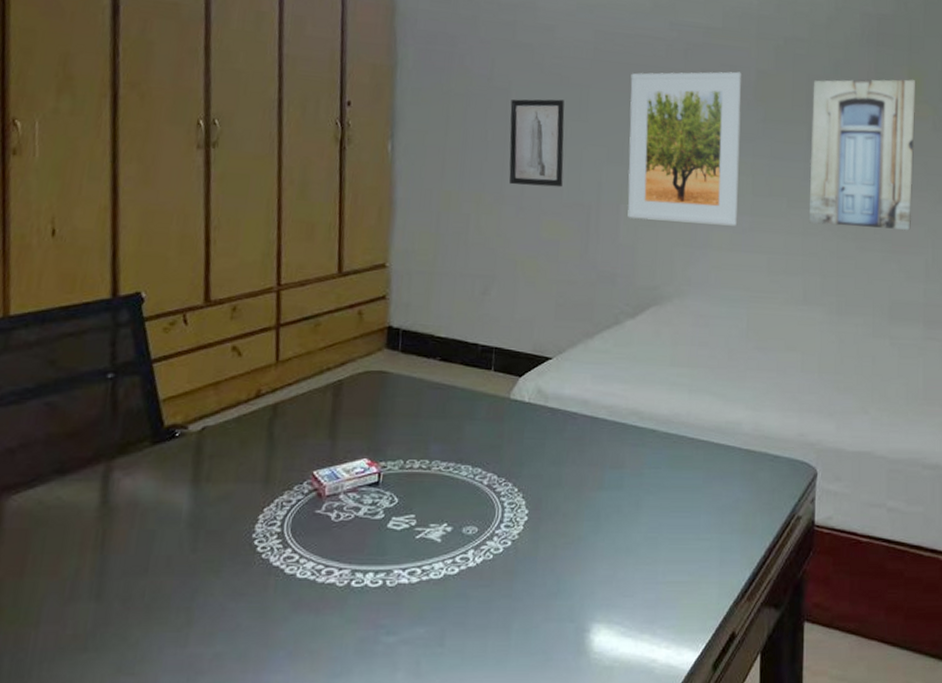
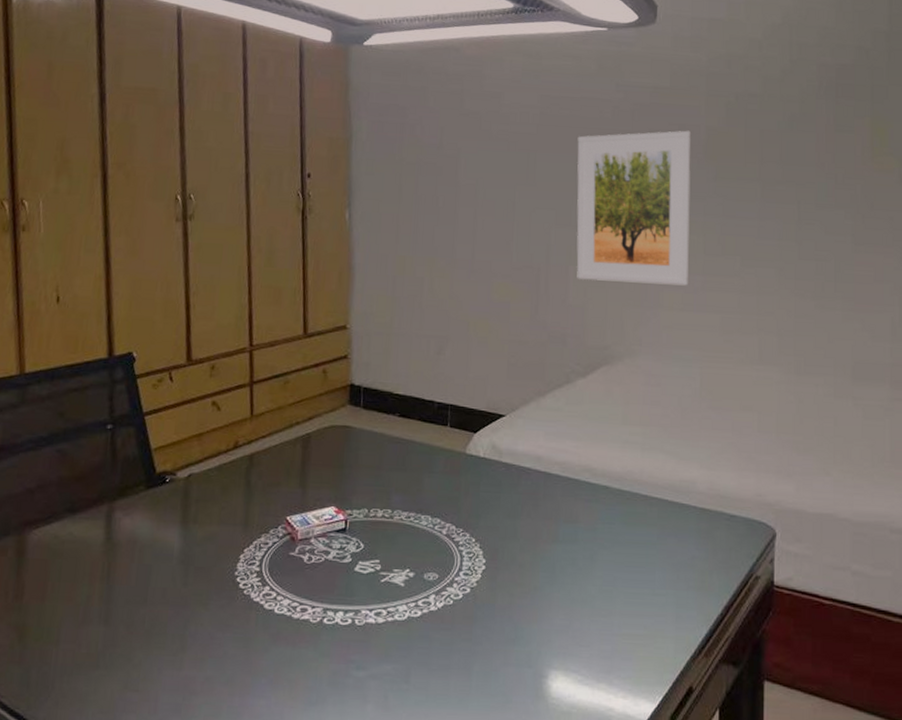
wall art: present [509,99,565,188] -> none [459,164,513,251]
wall art: present [809,79,916,231] -> none [764,131,880,289]

